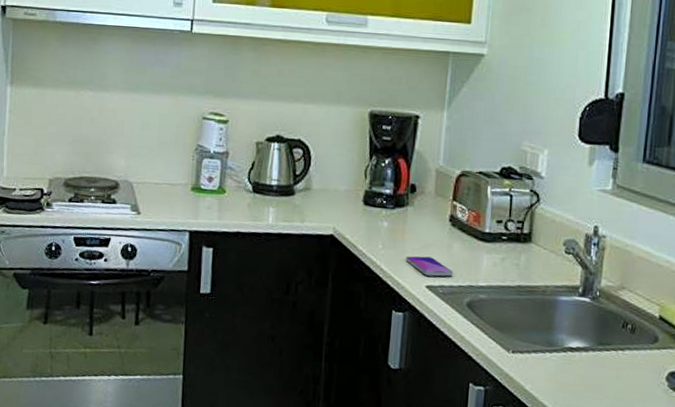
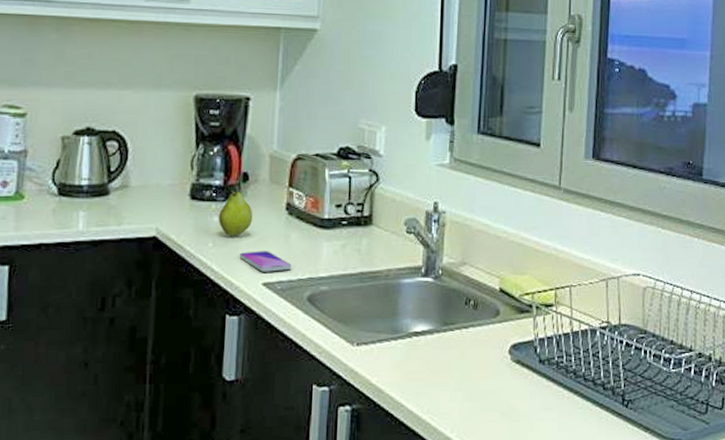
fruit: none [388,199,419,241] -> present [218,190,253,236]

